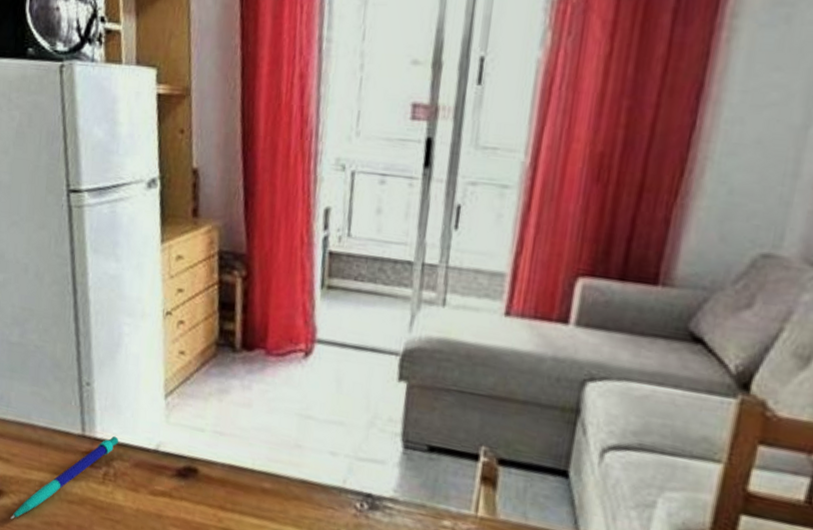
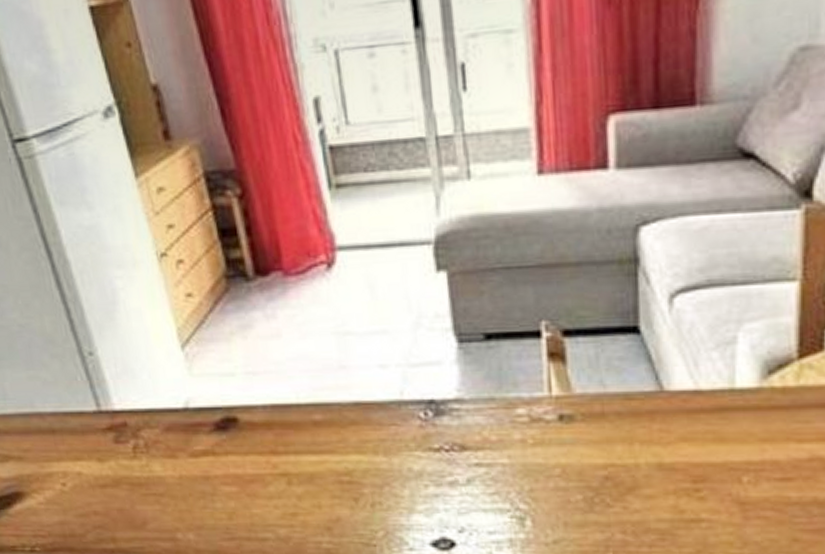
pen: present [10,435,119,519] -> none [39,403,142,520]

